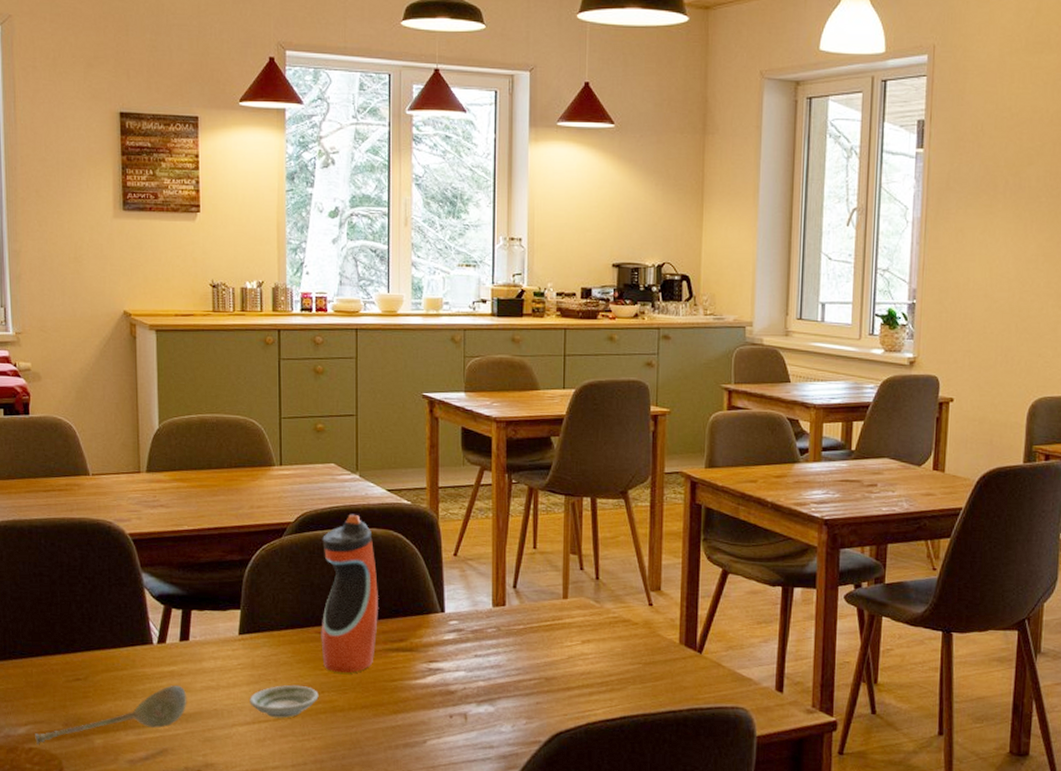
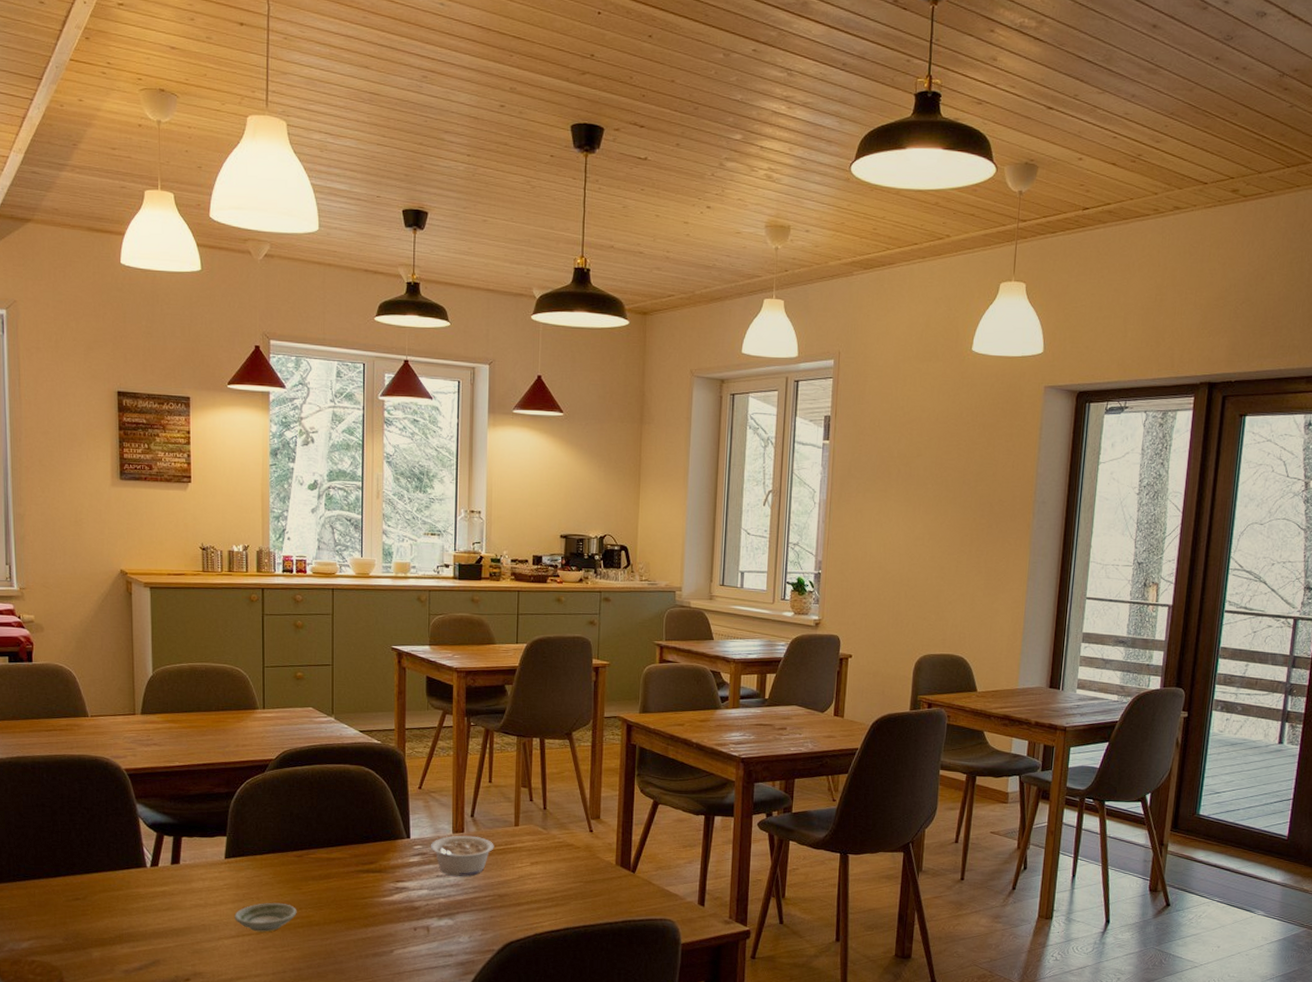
soupspoon: present [35,685,187,746] -> none [37,903,178,958]
water bottle: present [321,514,378,674] -> none [299,752,351,892]
legume: none [467,609,540,656] -> present [430,835,494,877]

